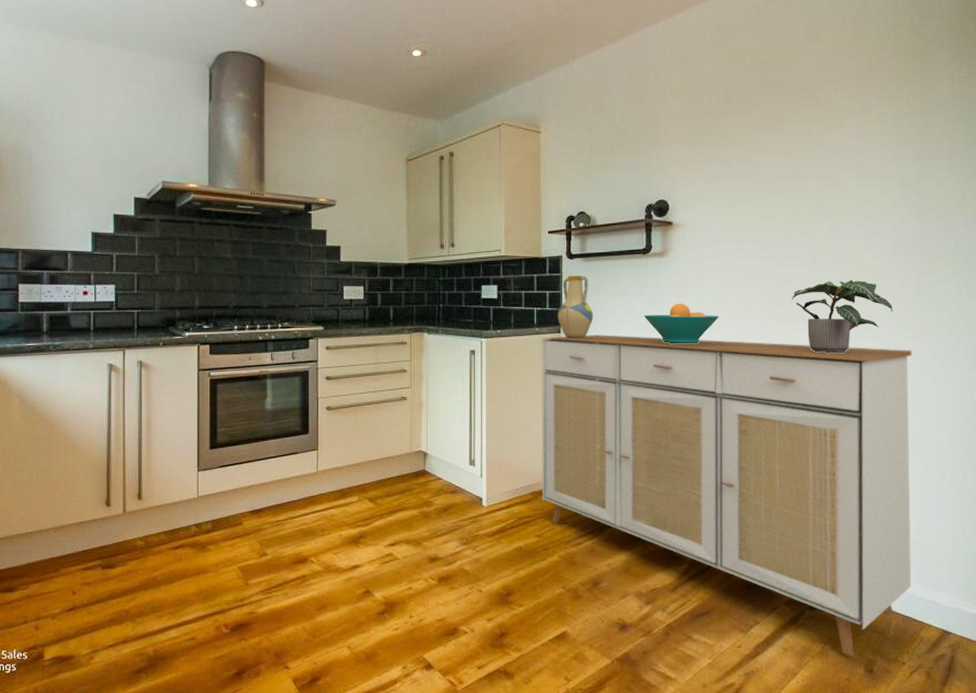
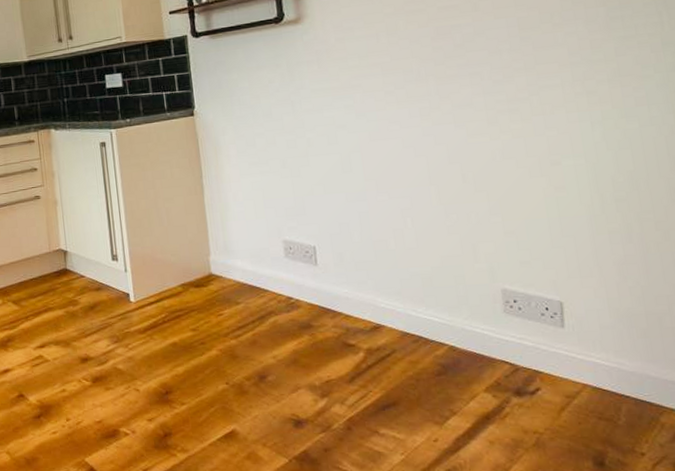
sideboard: present [541,335,912,657] -> none [173,95,641,449]
vase: present [557,276,594,339] -> none [188,53,228,121]
fruit bowl: present [644,303,719,344] -> none [284,70,369,115]
potted plant: present [791,279,892,353] -> none [452,24,578,109]

